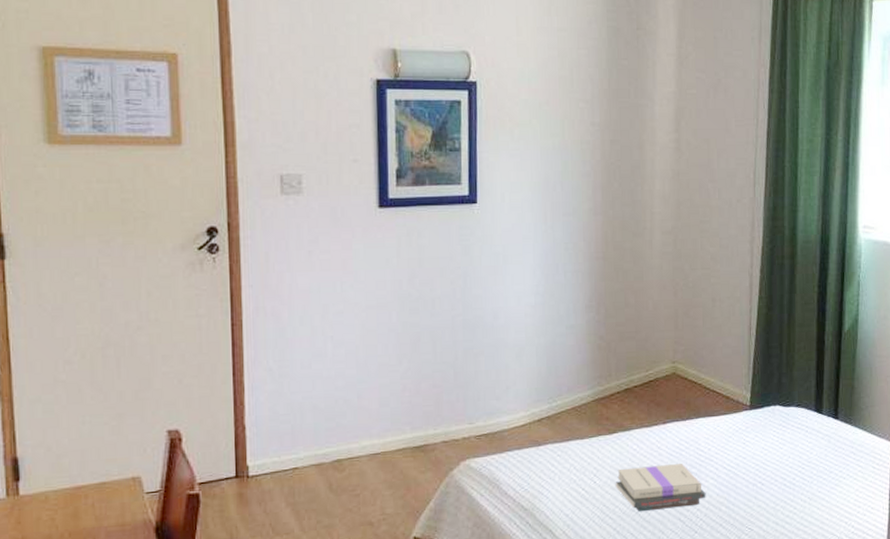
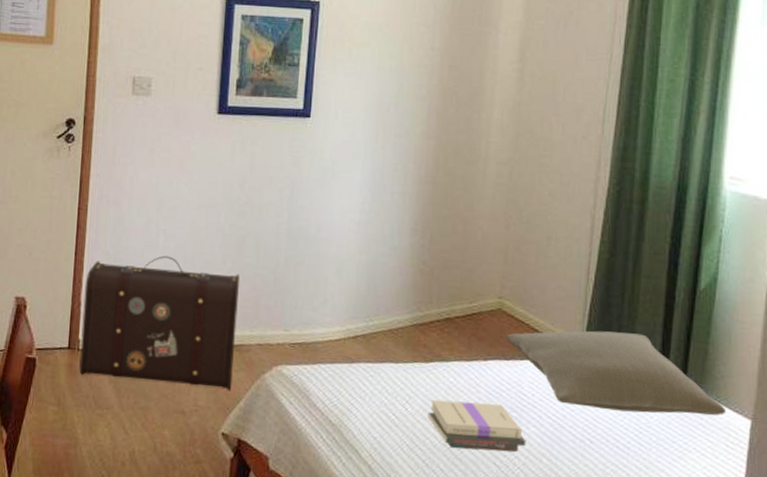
suitcase: none [248,363,420,503] -> present [79,255,240,391]
pillow: none [682,379,872,453] -> present [506,330,727,416]

